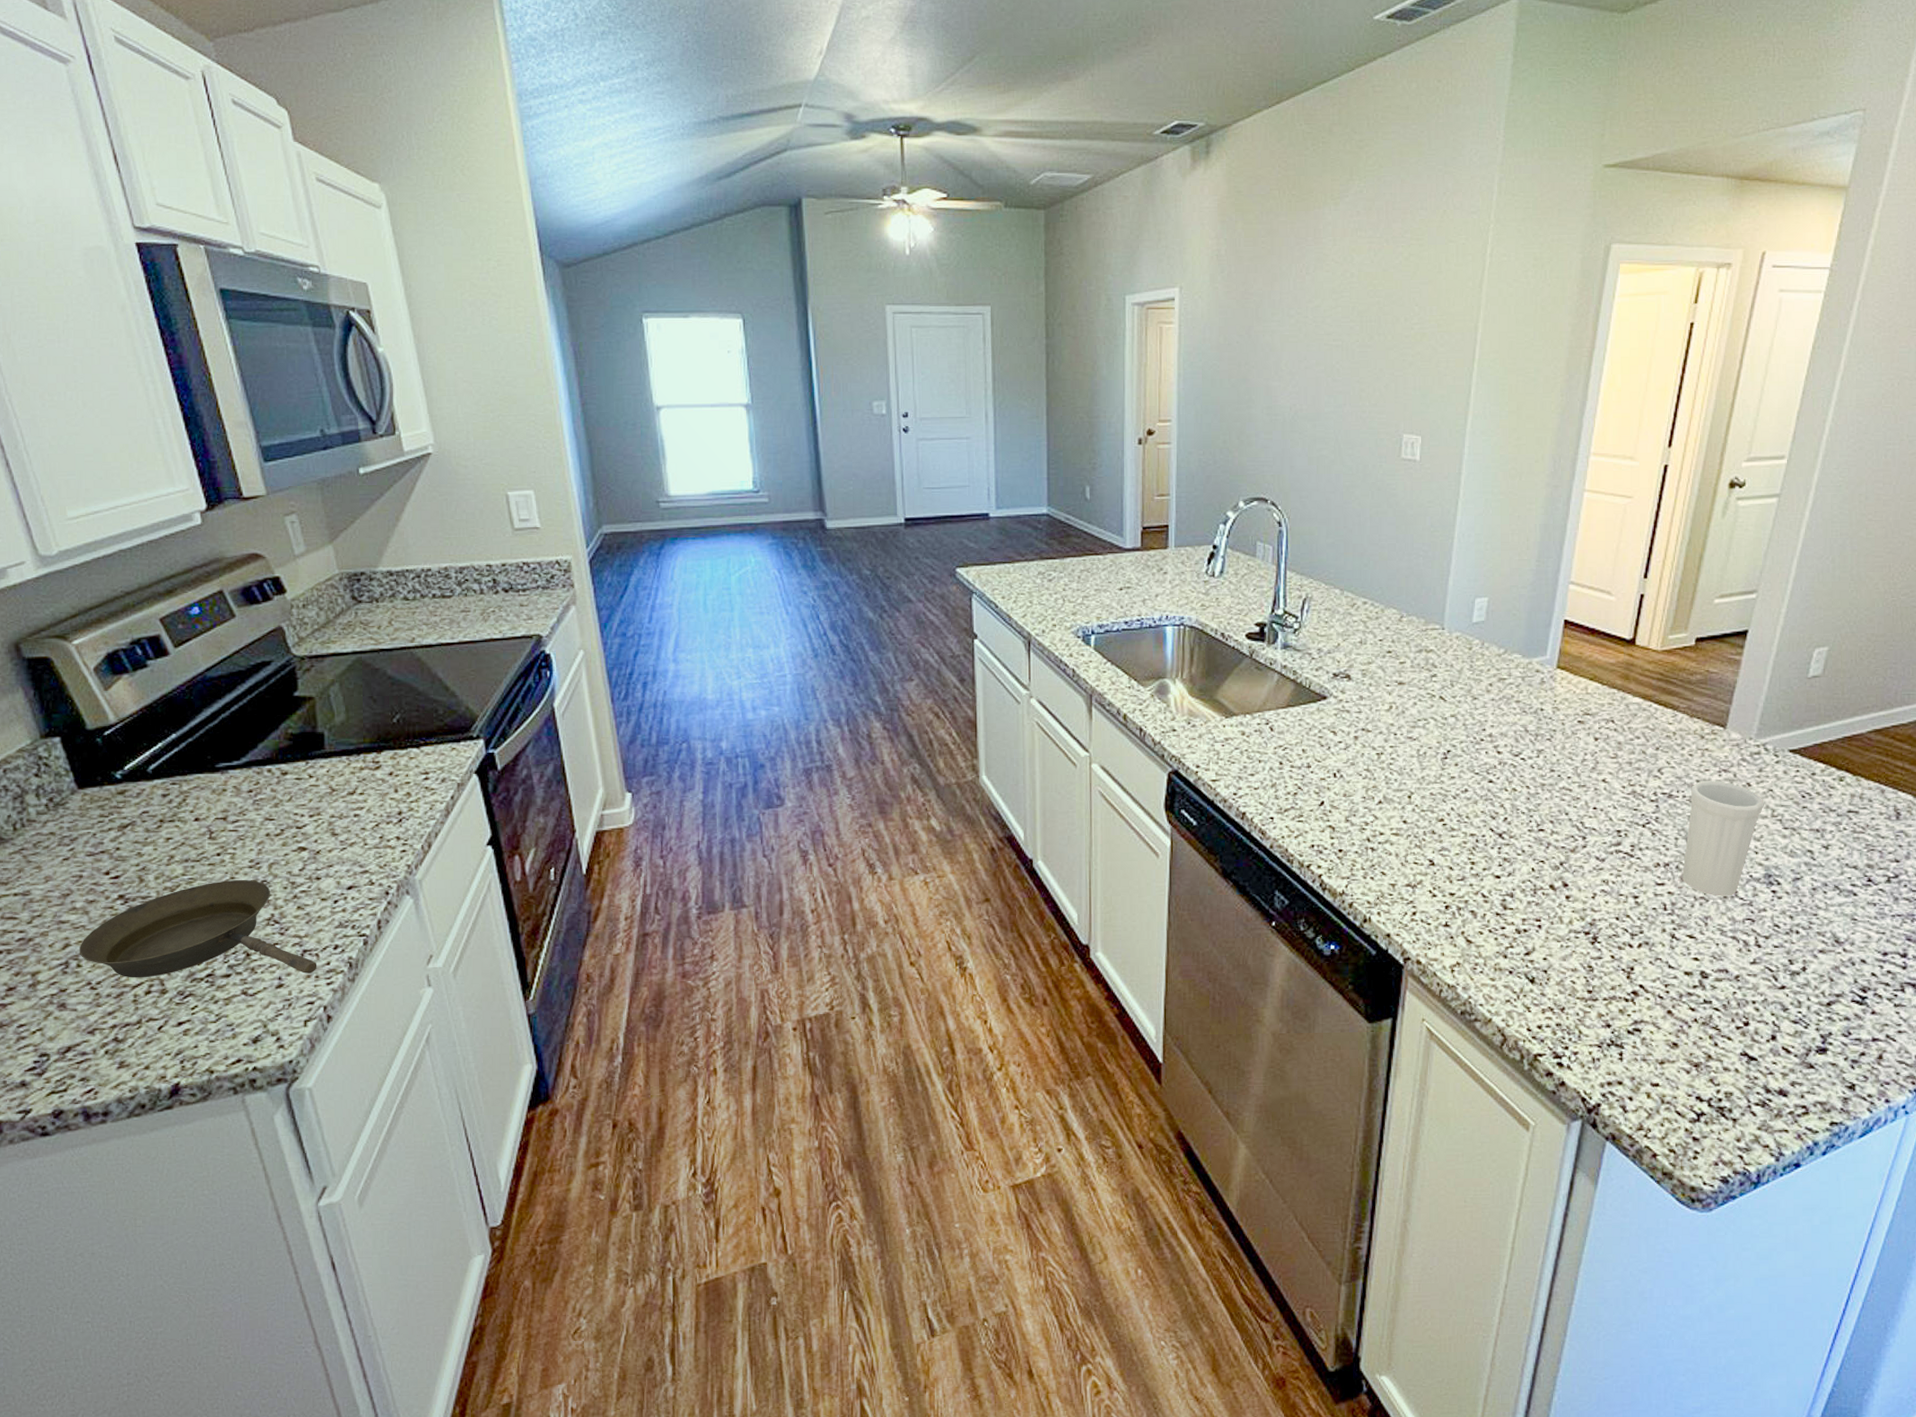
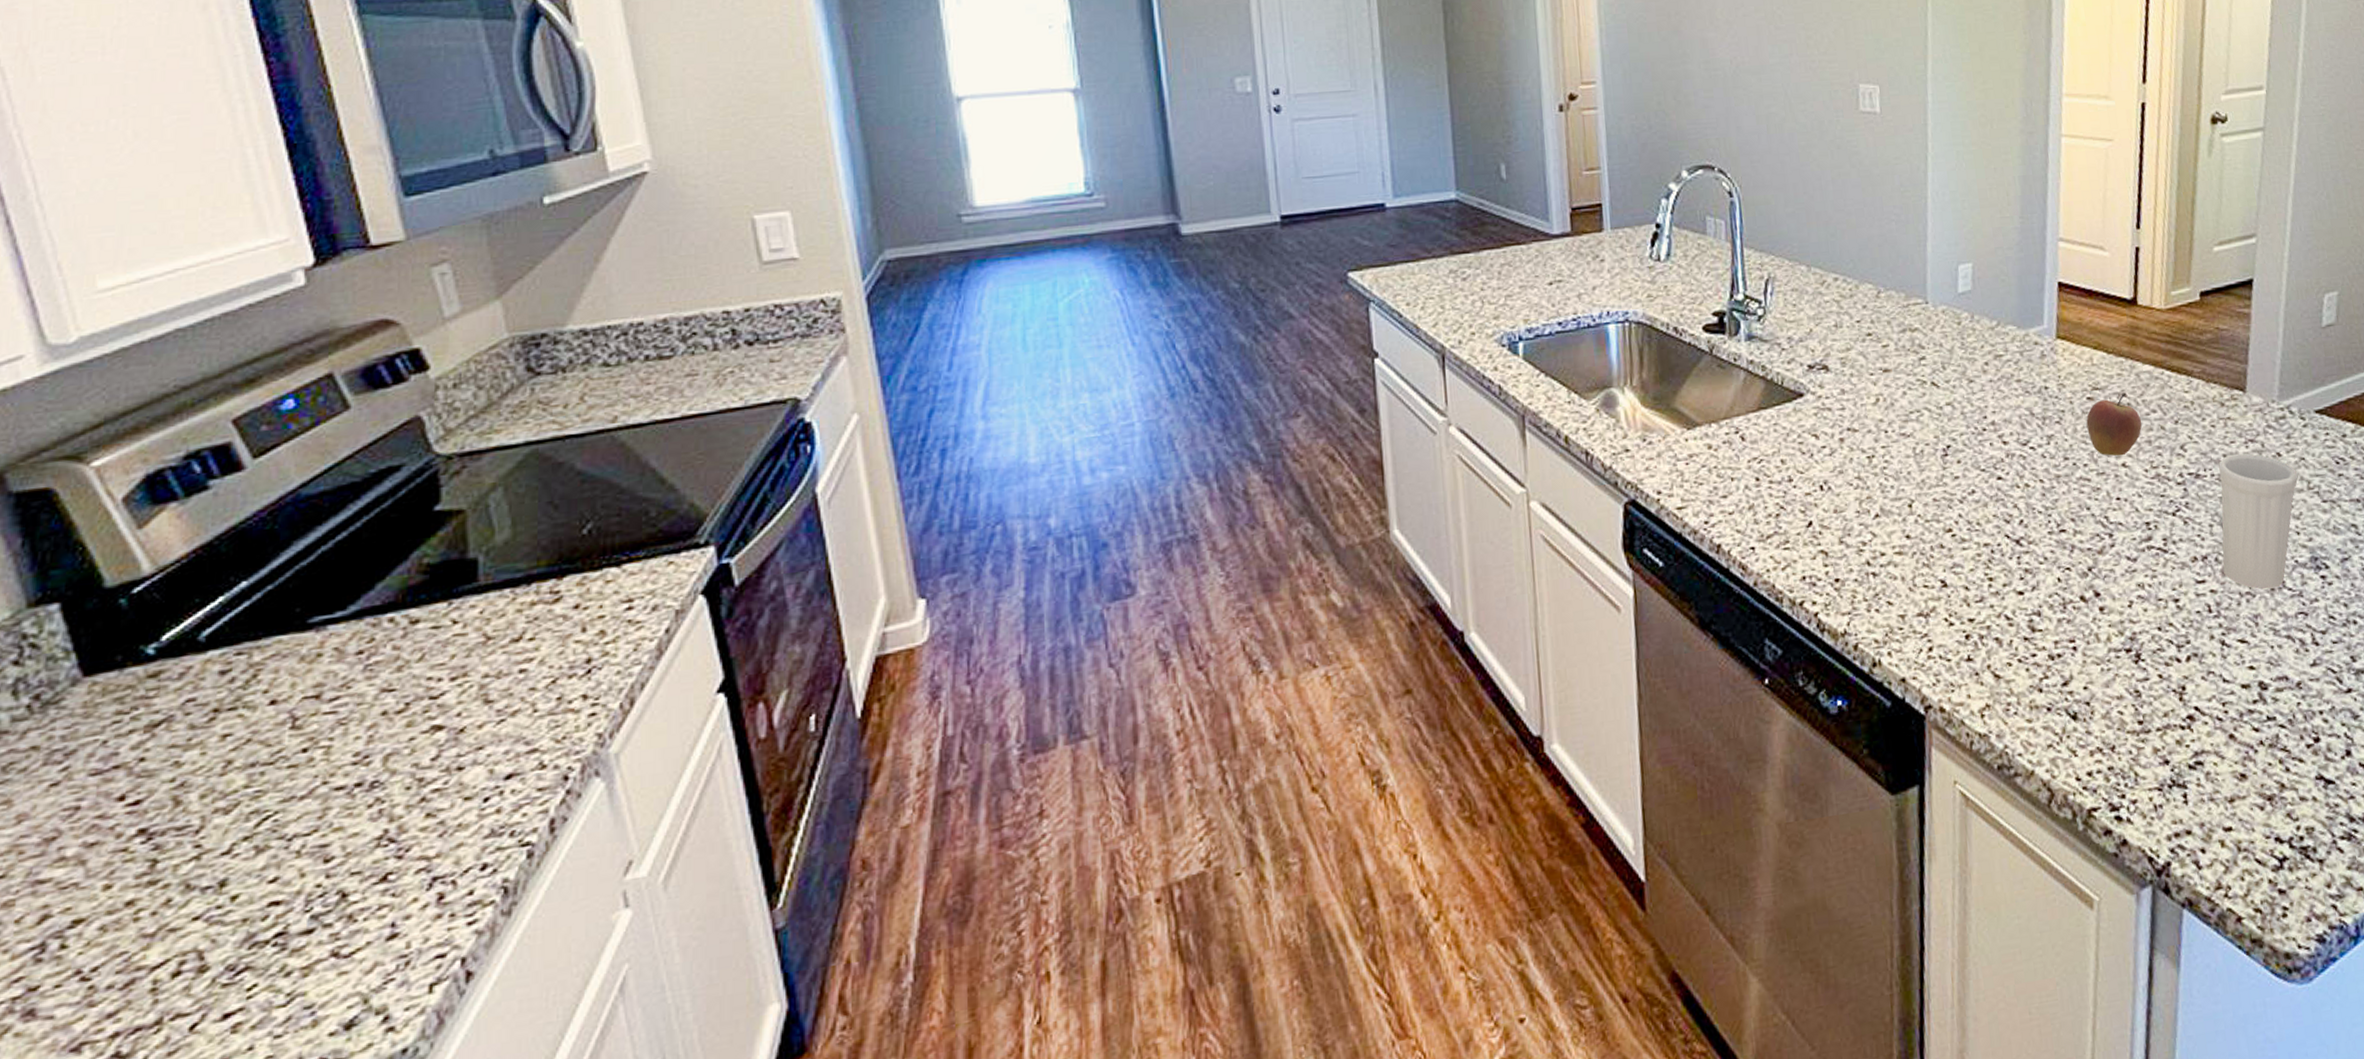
frying pan: present [79,879,317,978] -> none [64,782,454,955]
fruit: none [1575,720,1626,773] -> present [2086,394,2142,456]

